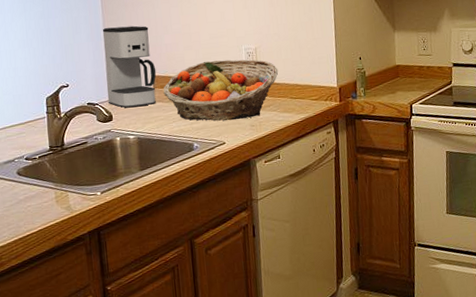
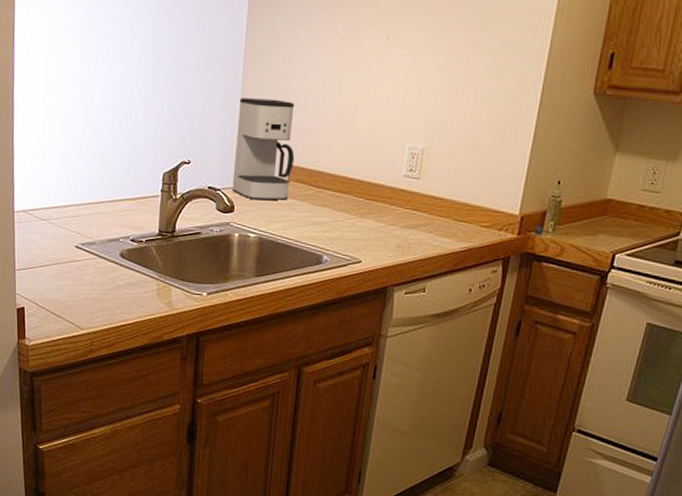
fruit basket: present [163,59,279,121] -> none [298,157,447,236]

